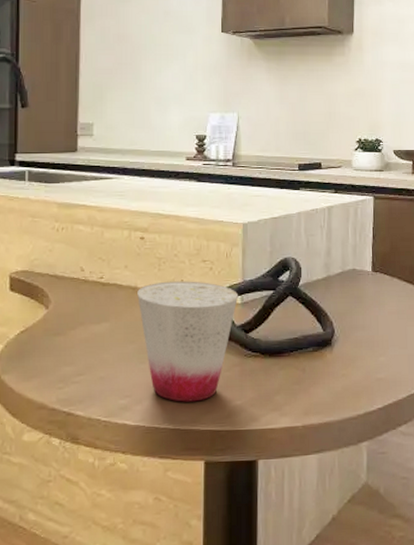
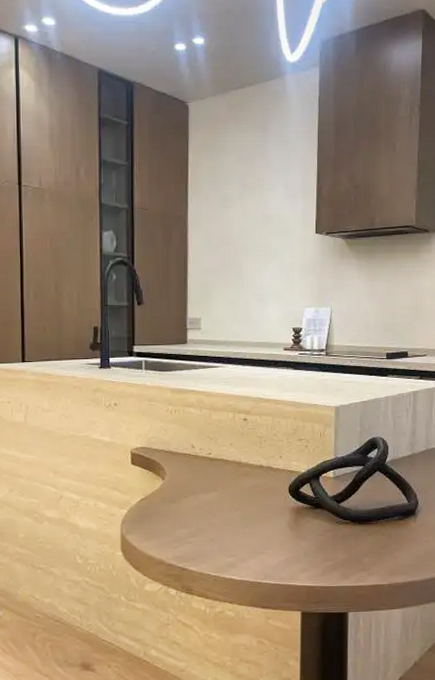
cup: present [137,281,239,402] -> none [241,457,331,561]

